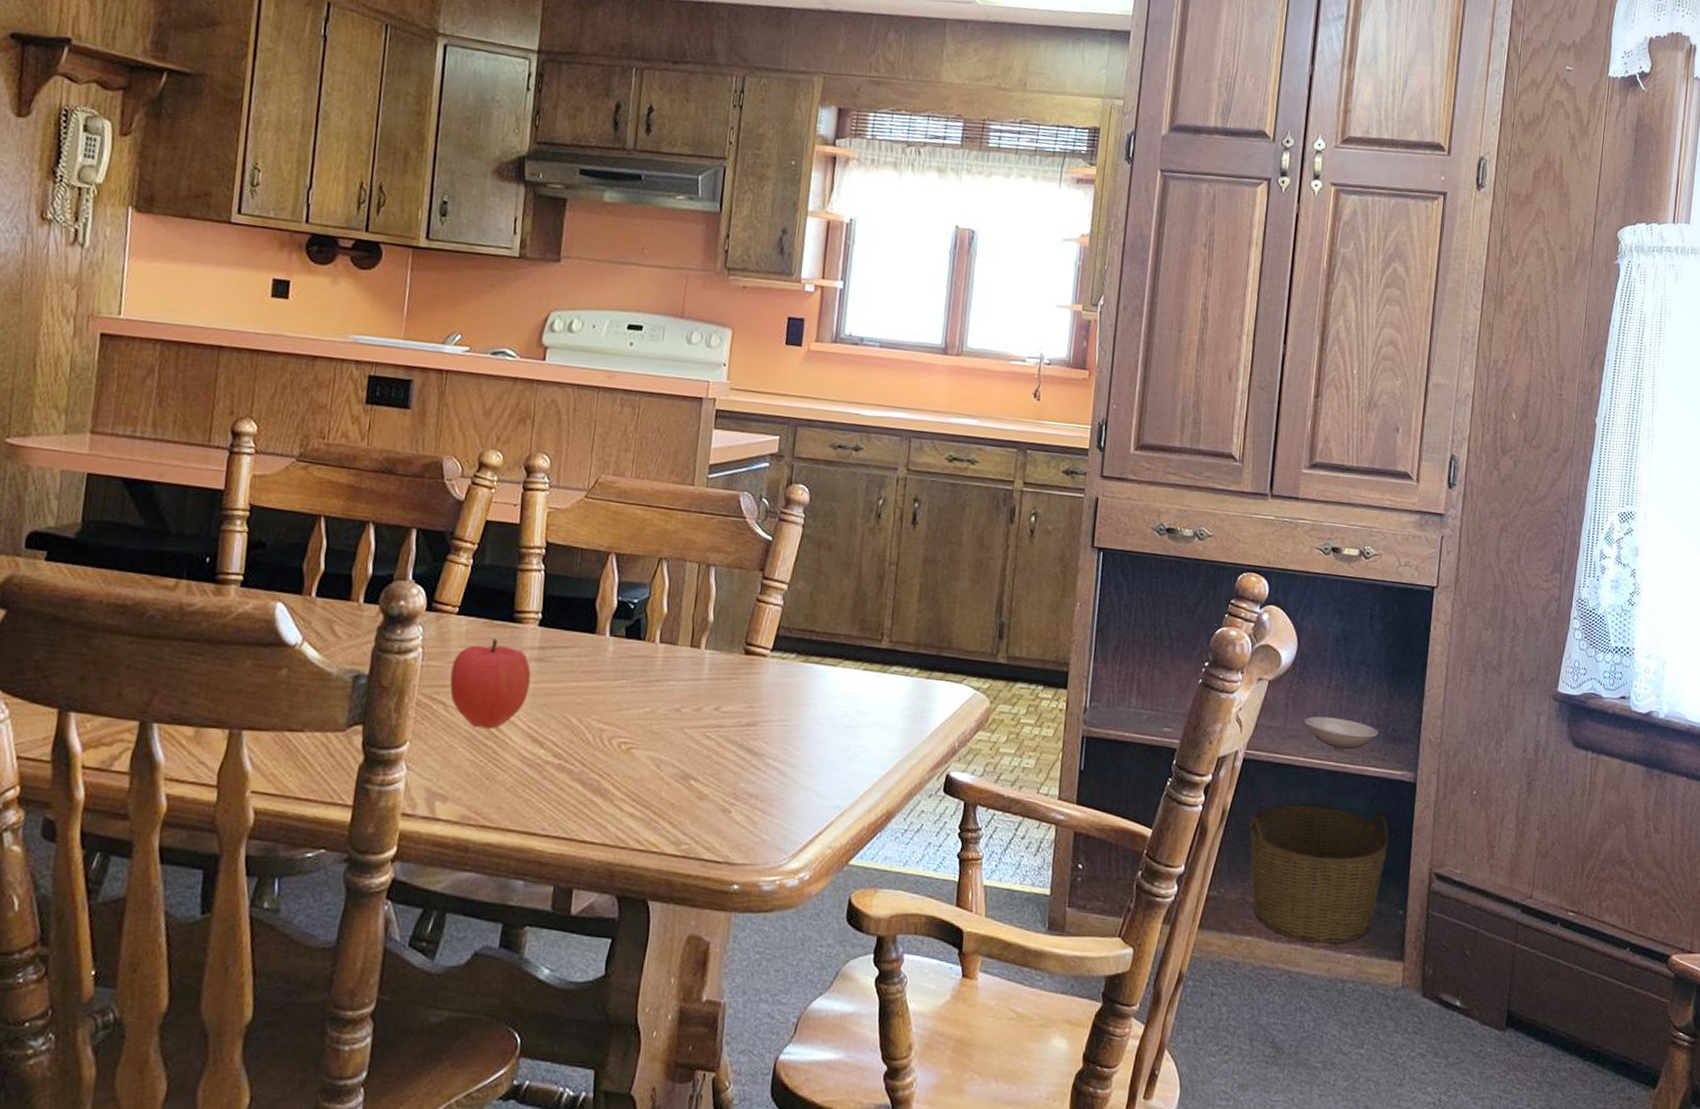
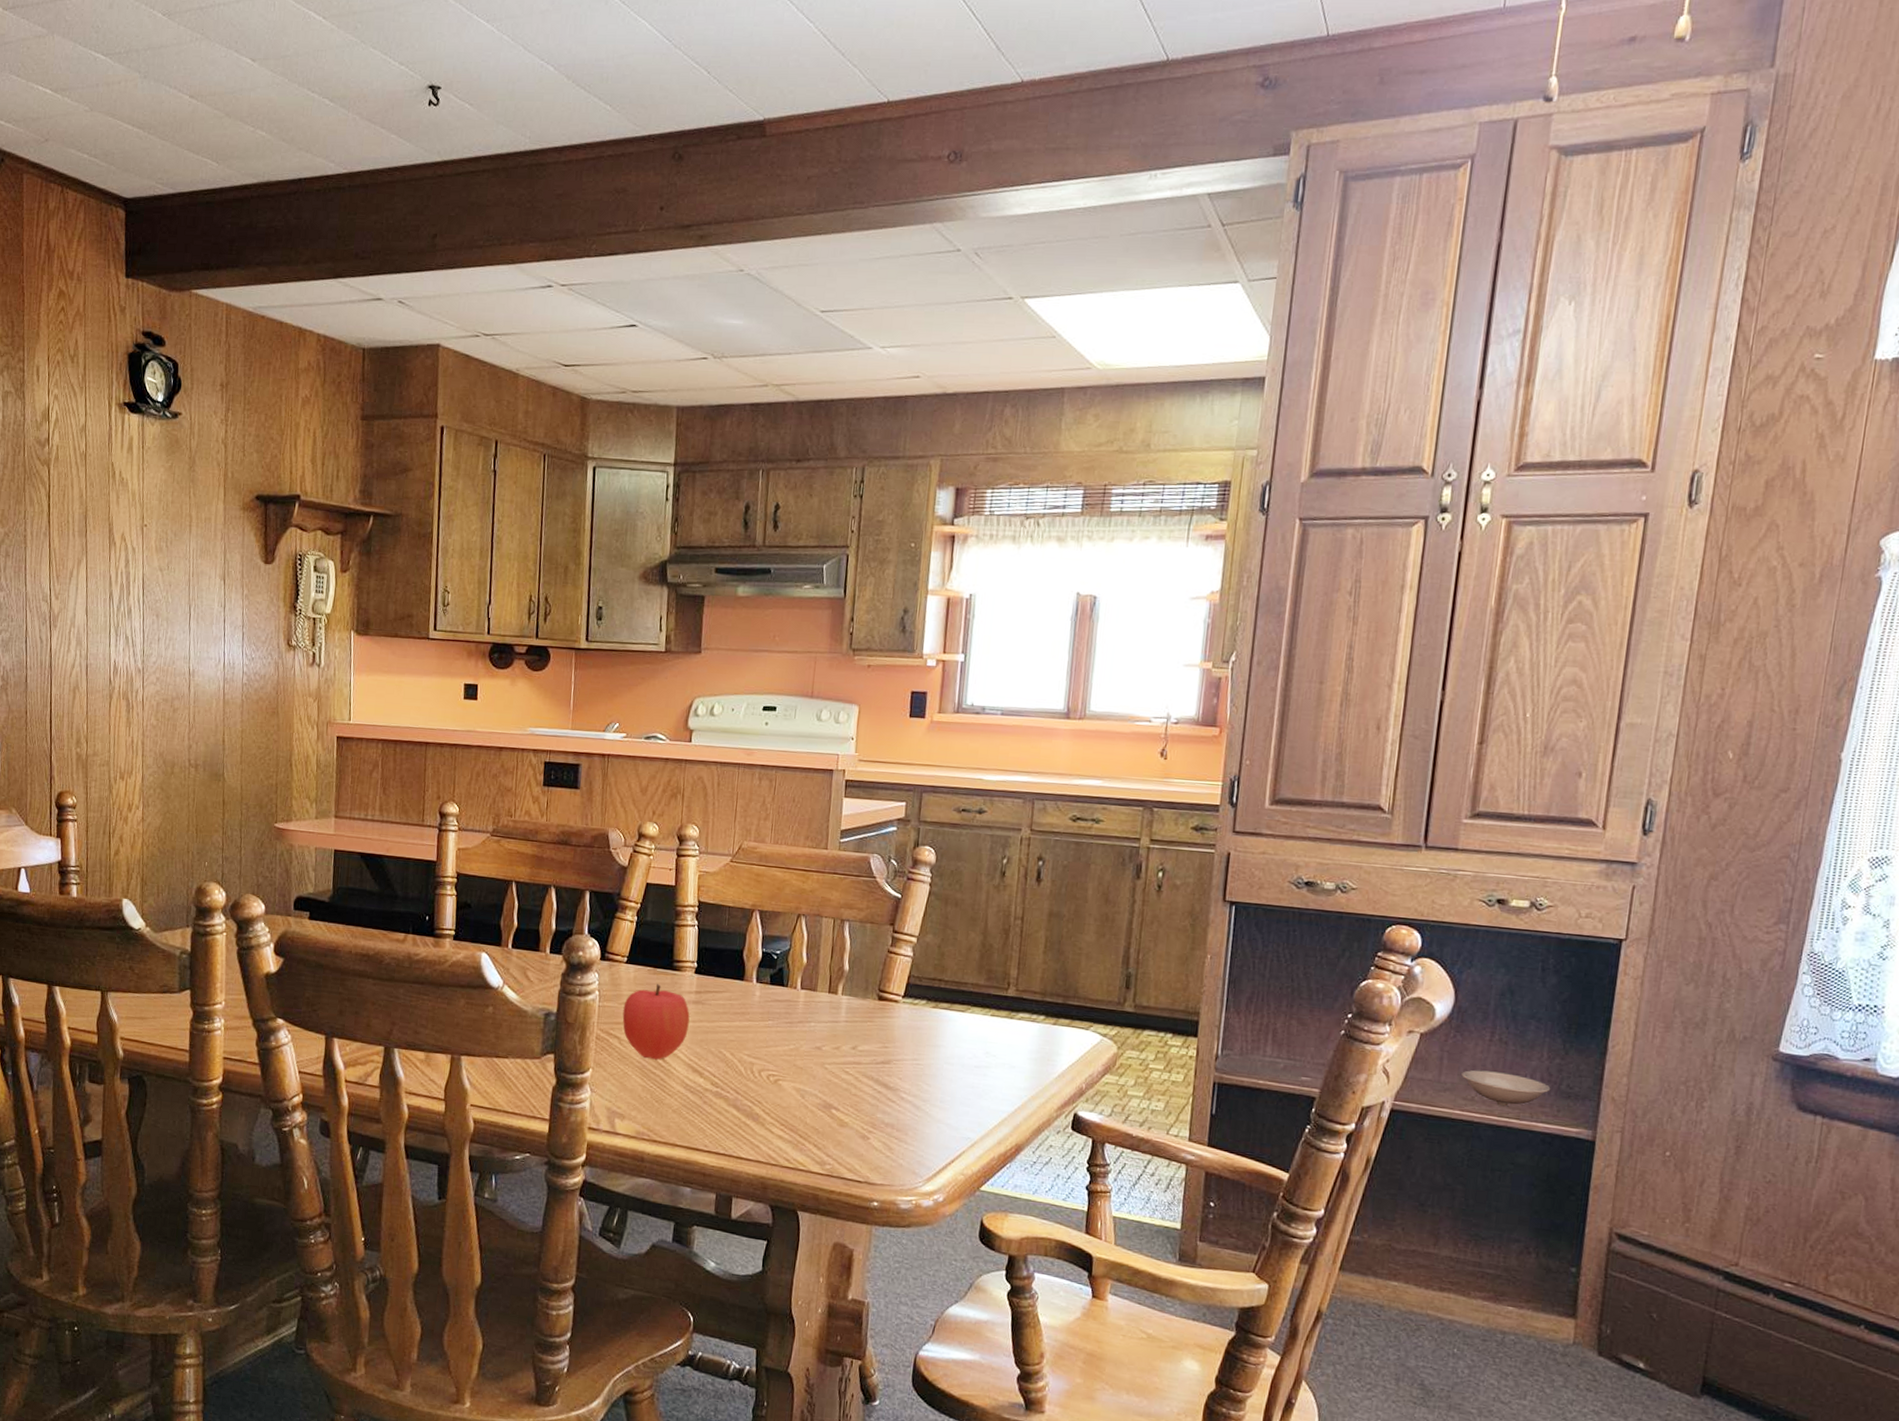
basket: present [1249,804,1389,944] -> none [1397,1156,1561,1296]

